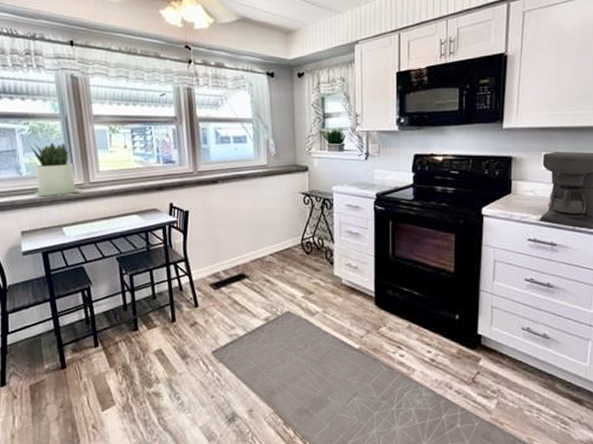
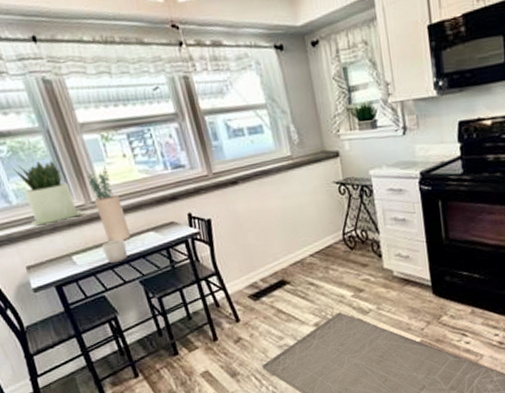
vase: none [90,153,118,220] -> present [86,166,132,243]
mug: none [90,218,112,239] -> present [101,238,129,264]

